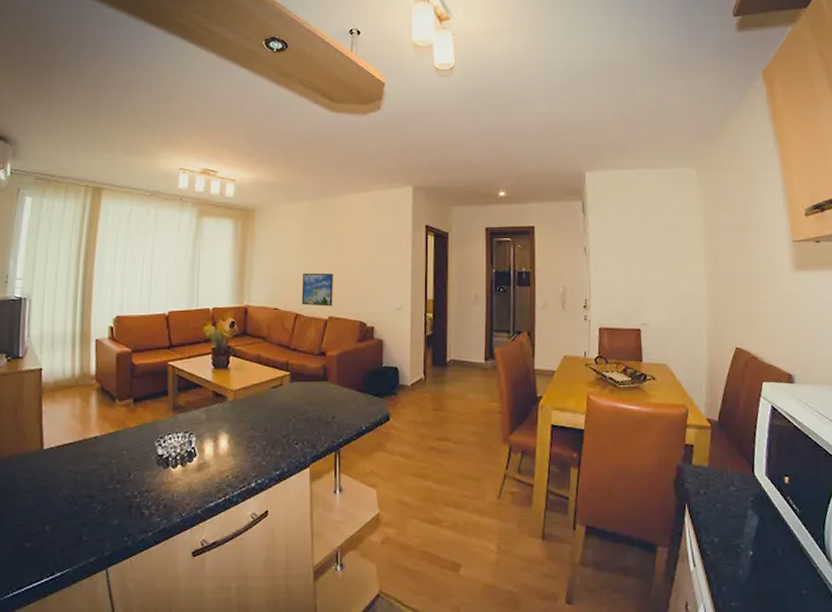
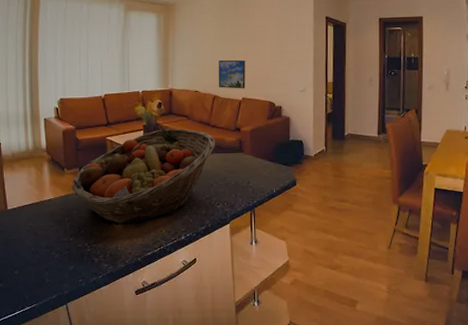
fruit basket: none [122,352,297,467] -> present [71,129,216,223]

